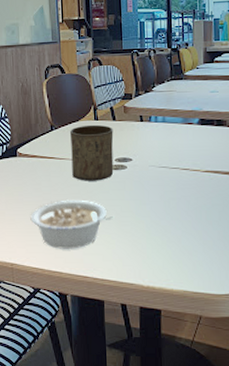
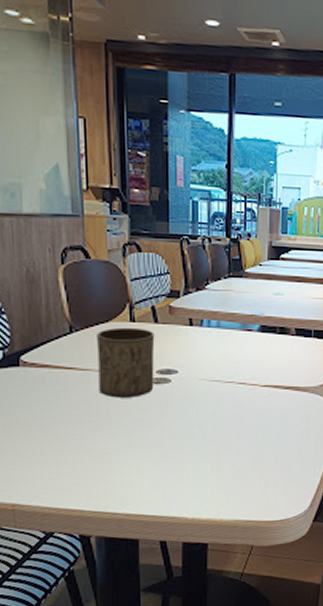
legume: present [30,200,114,249] -> none [39,421,154,482]

